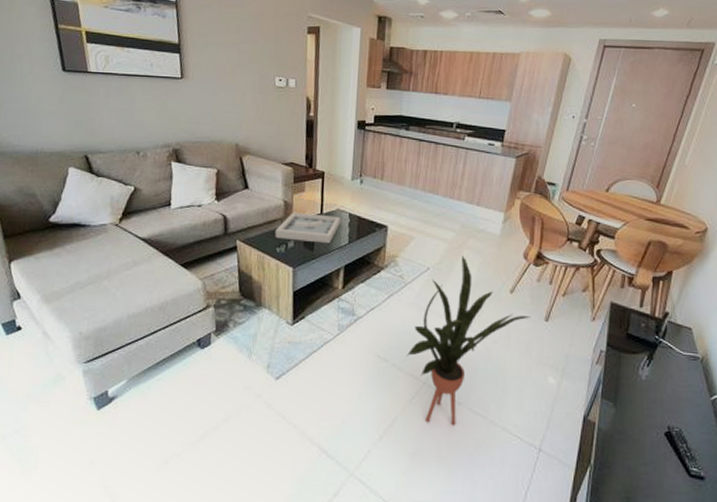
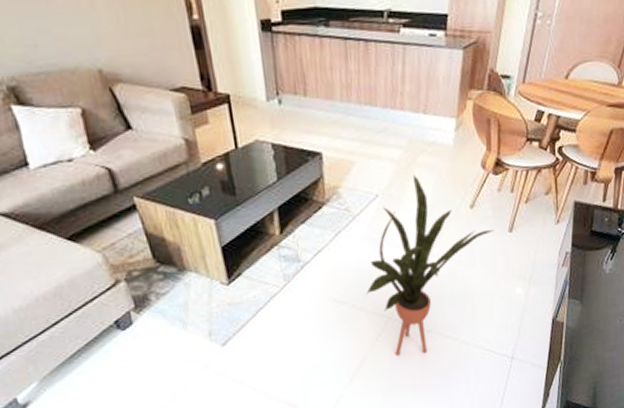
decorative tray: present [275,212,340,244] -> none [181,149,263,188]

